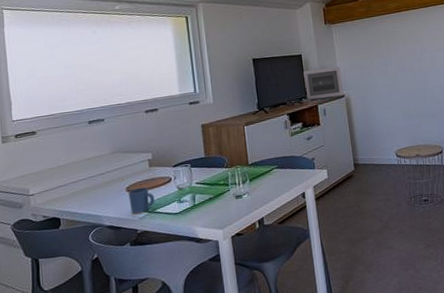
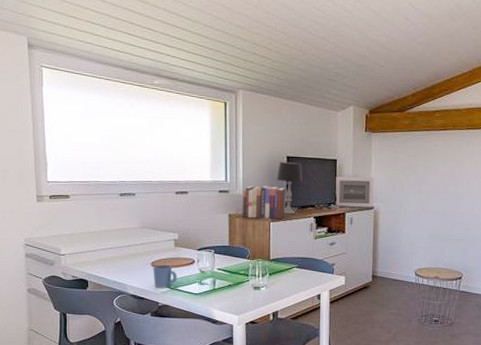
books: none [212,89,258,126] -> present [242,185,286,220]
table lamp: none [244,63,271,116] -> present [276,162,303,215]

